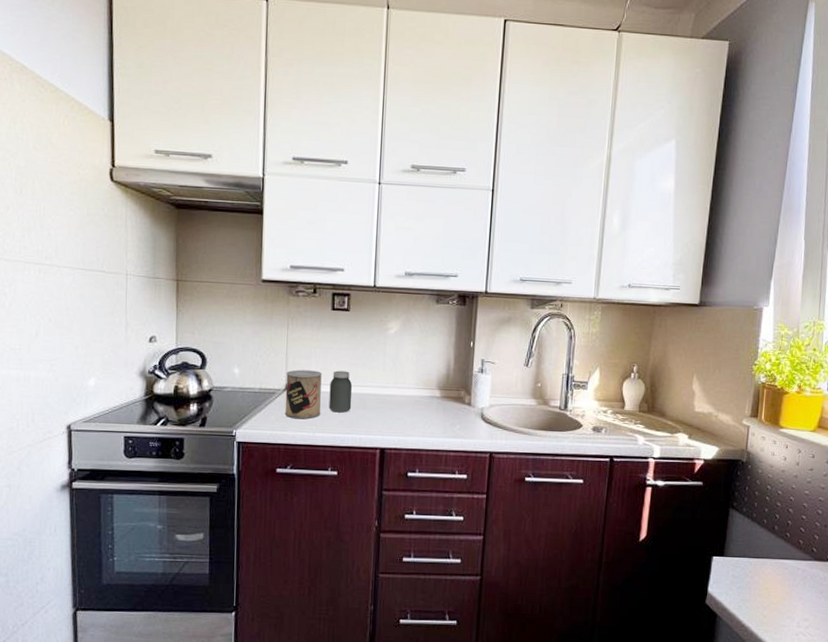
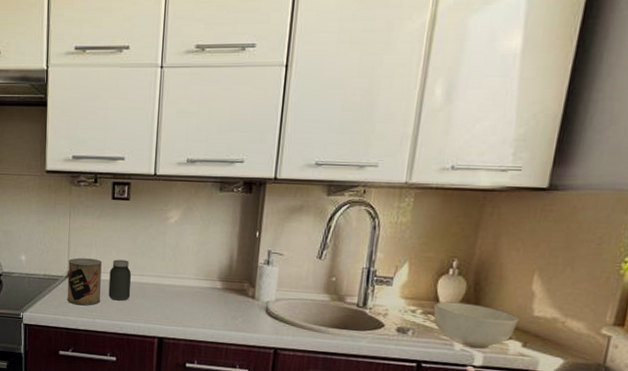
bowl: none [620,402,685,441] -> present [433,301,519,348]

